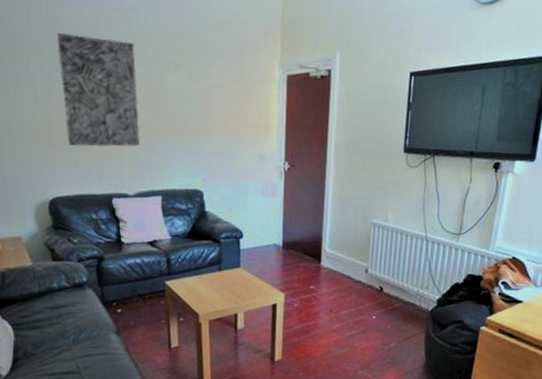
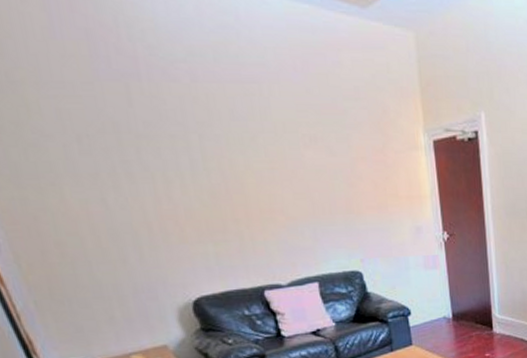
wall art: present [57,33,140,147] -> none [168,113,285,239]

